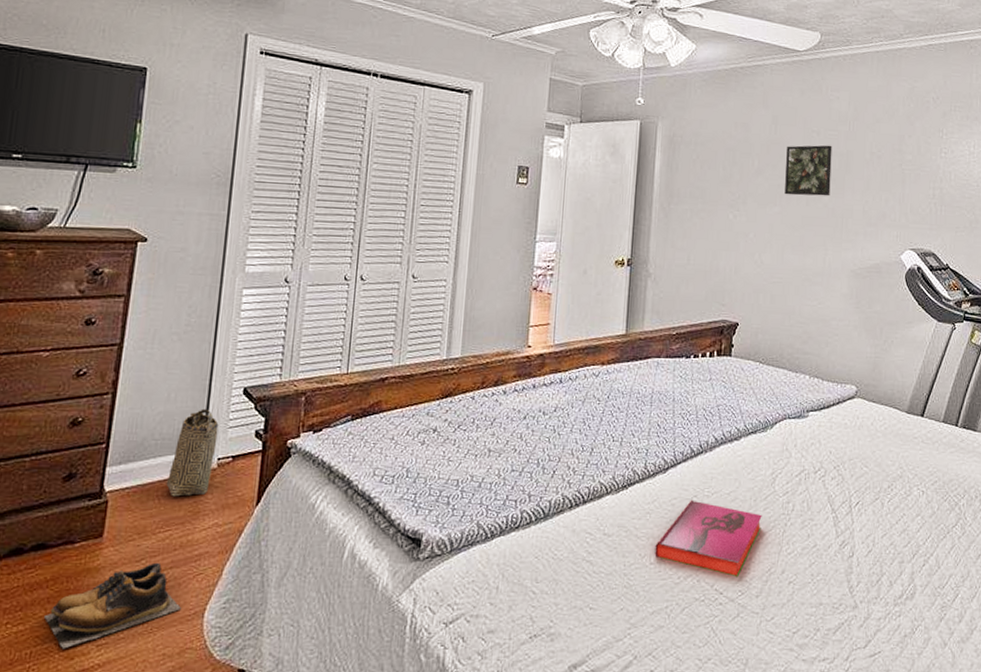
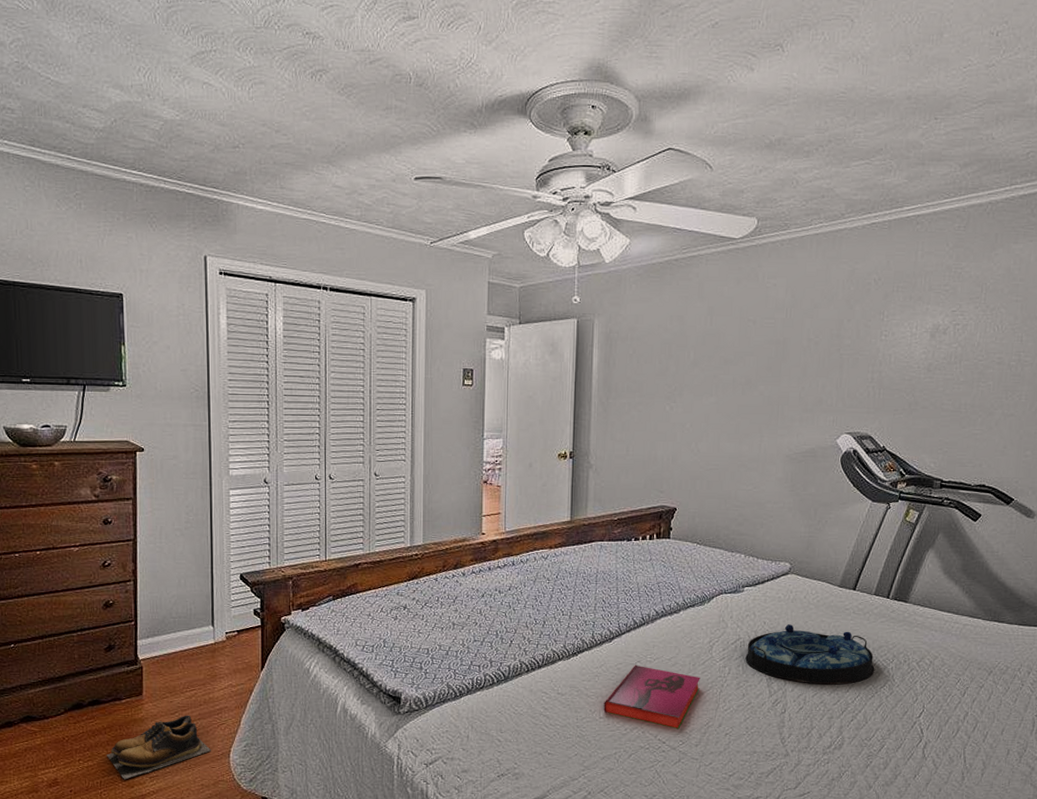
basket: present [166,408,219,497] -> none [186,592,223,663]
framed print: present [785,145,832,196] -> none [720,333,769,385]
serving tray: none [810,454,946,524] -> present [745,624,875,685]

